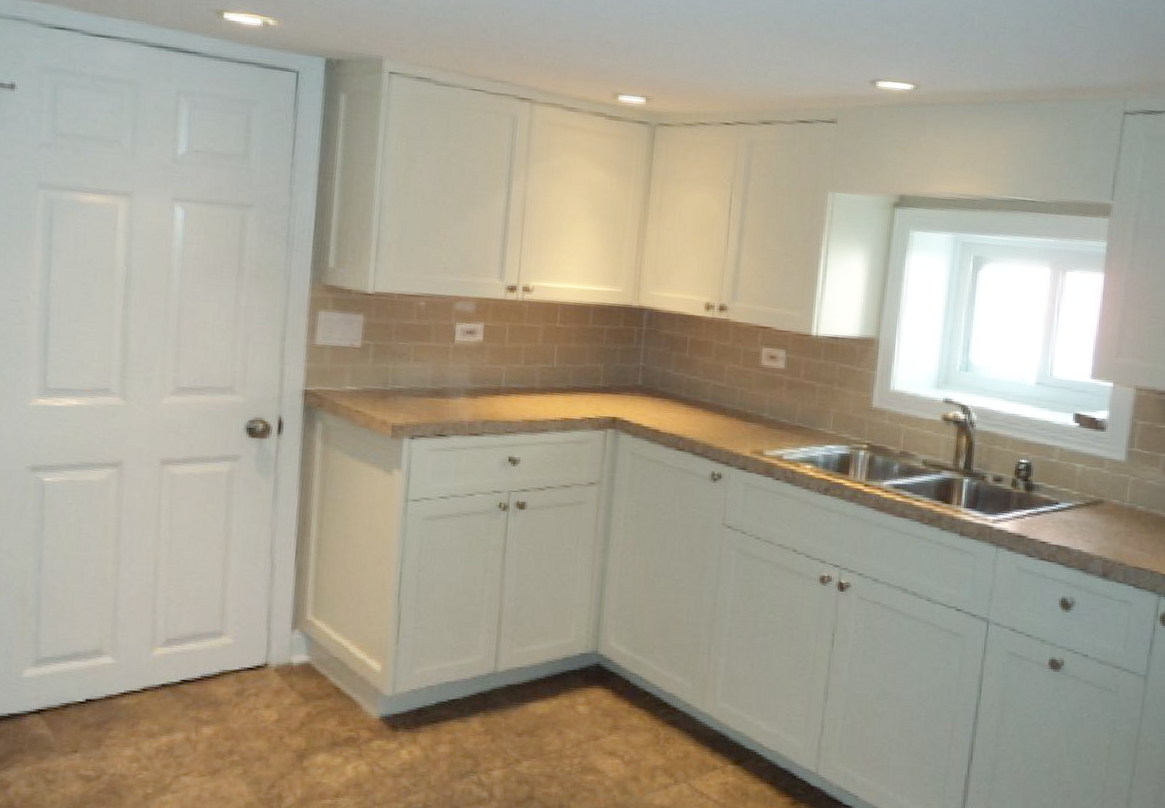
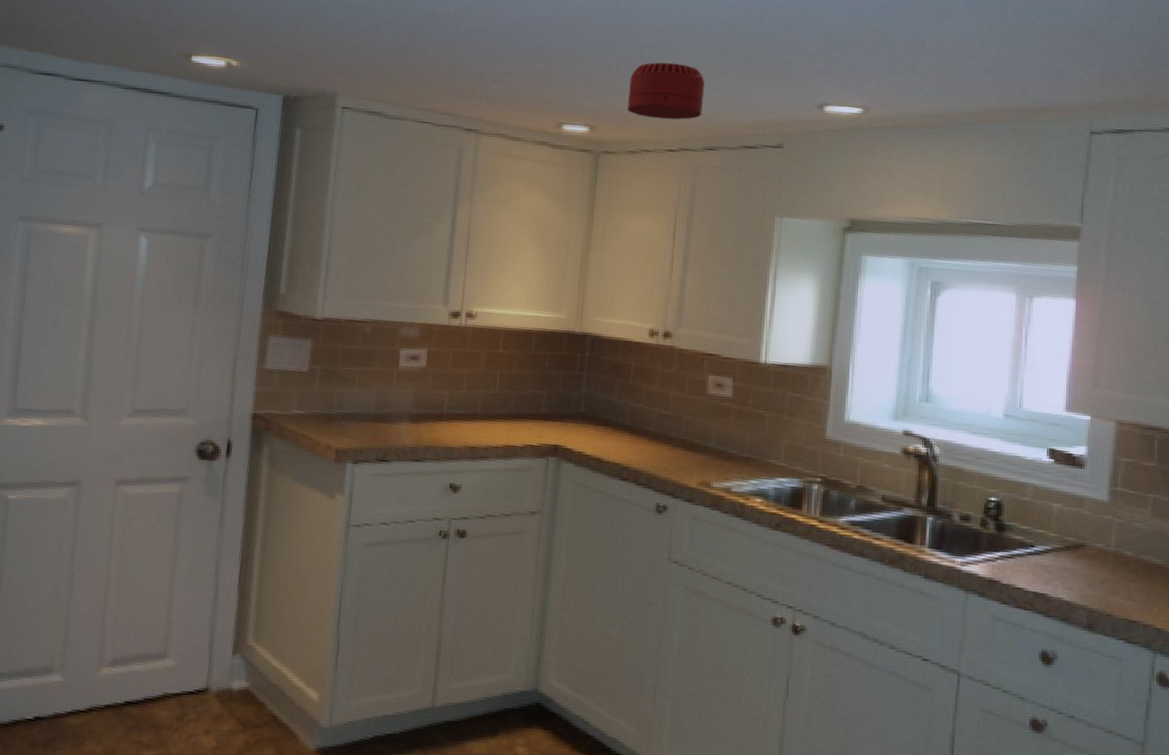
smoke detector: none [683,33,762,93] -> present [627,62,705,120]

